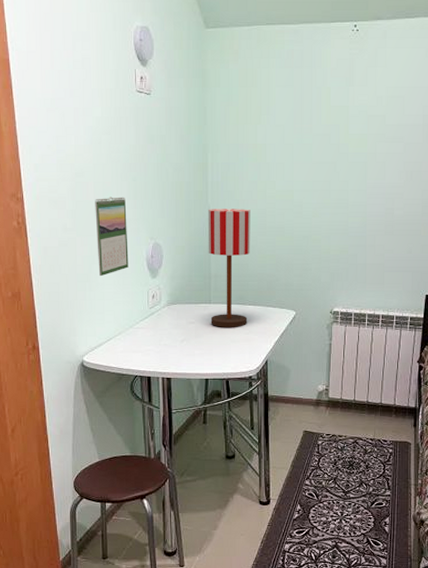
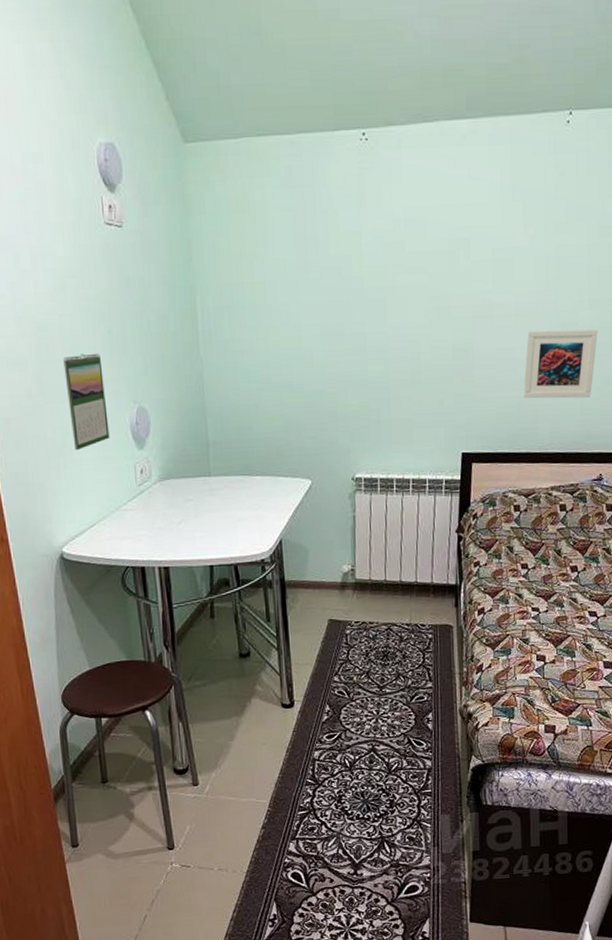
table lamp: present [207,209,251,328] -> none [200,361,256,505]

